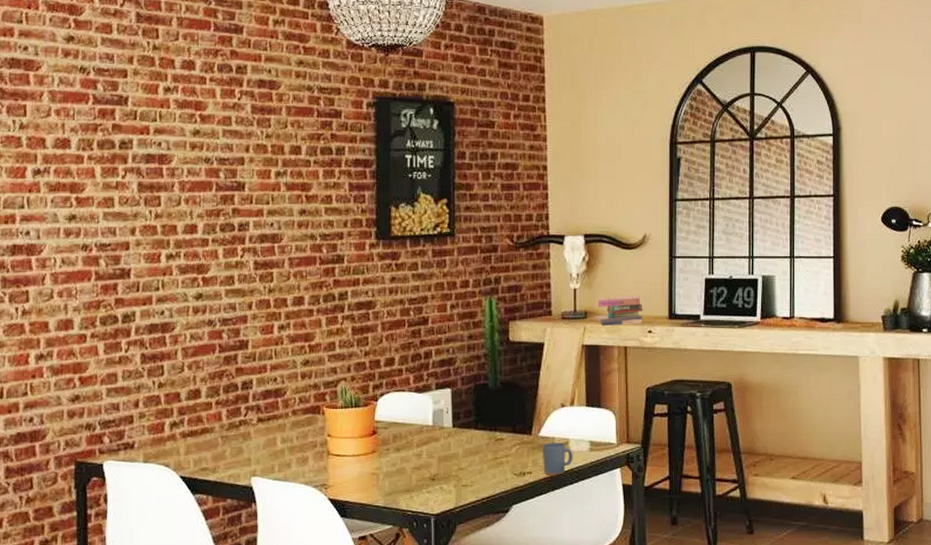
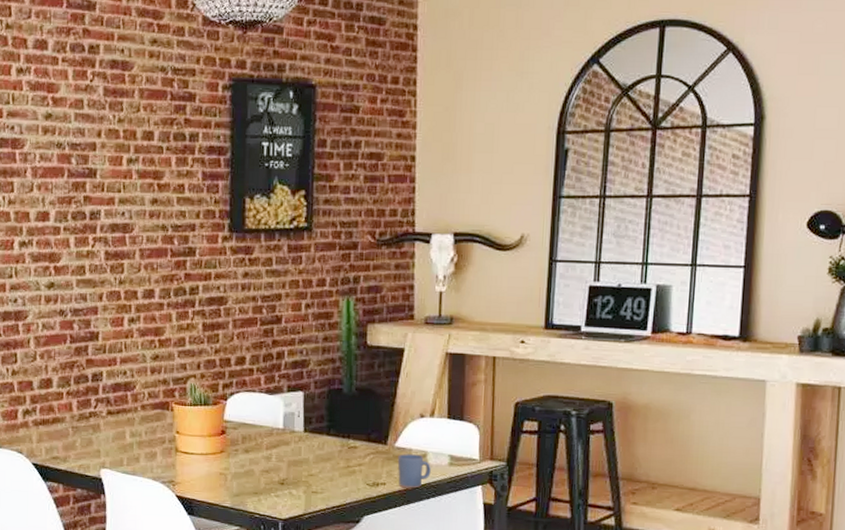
books: present [593,295,643,327] -> none [459,301,516,334]

